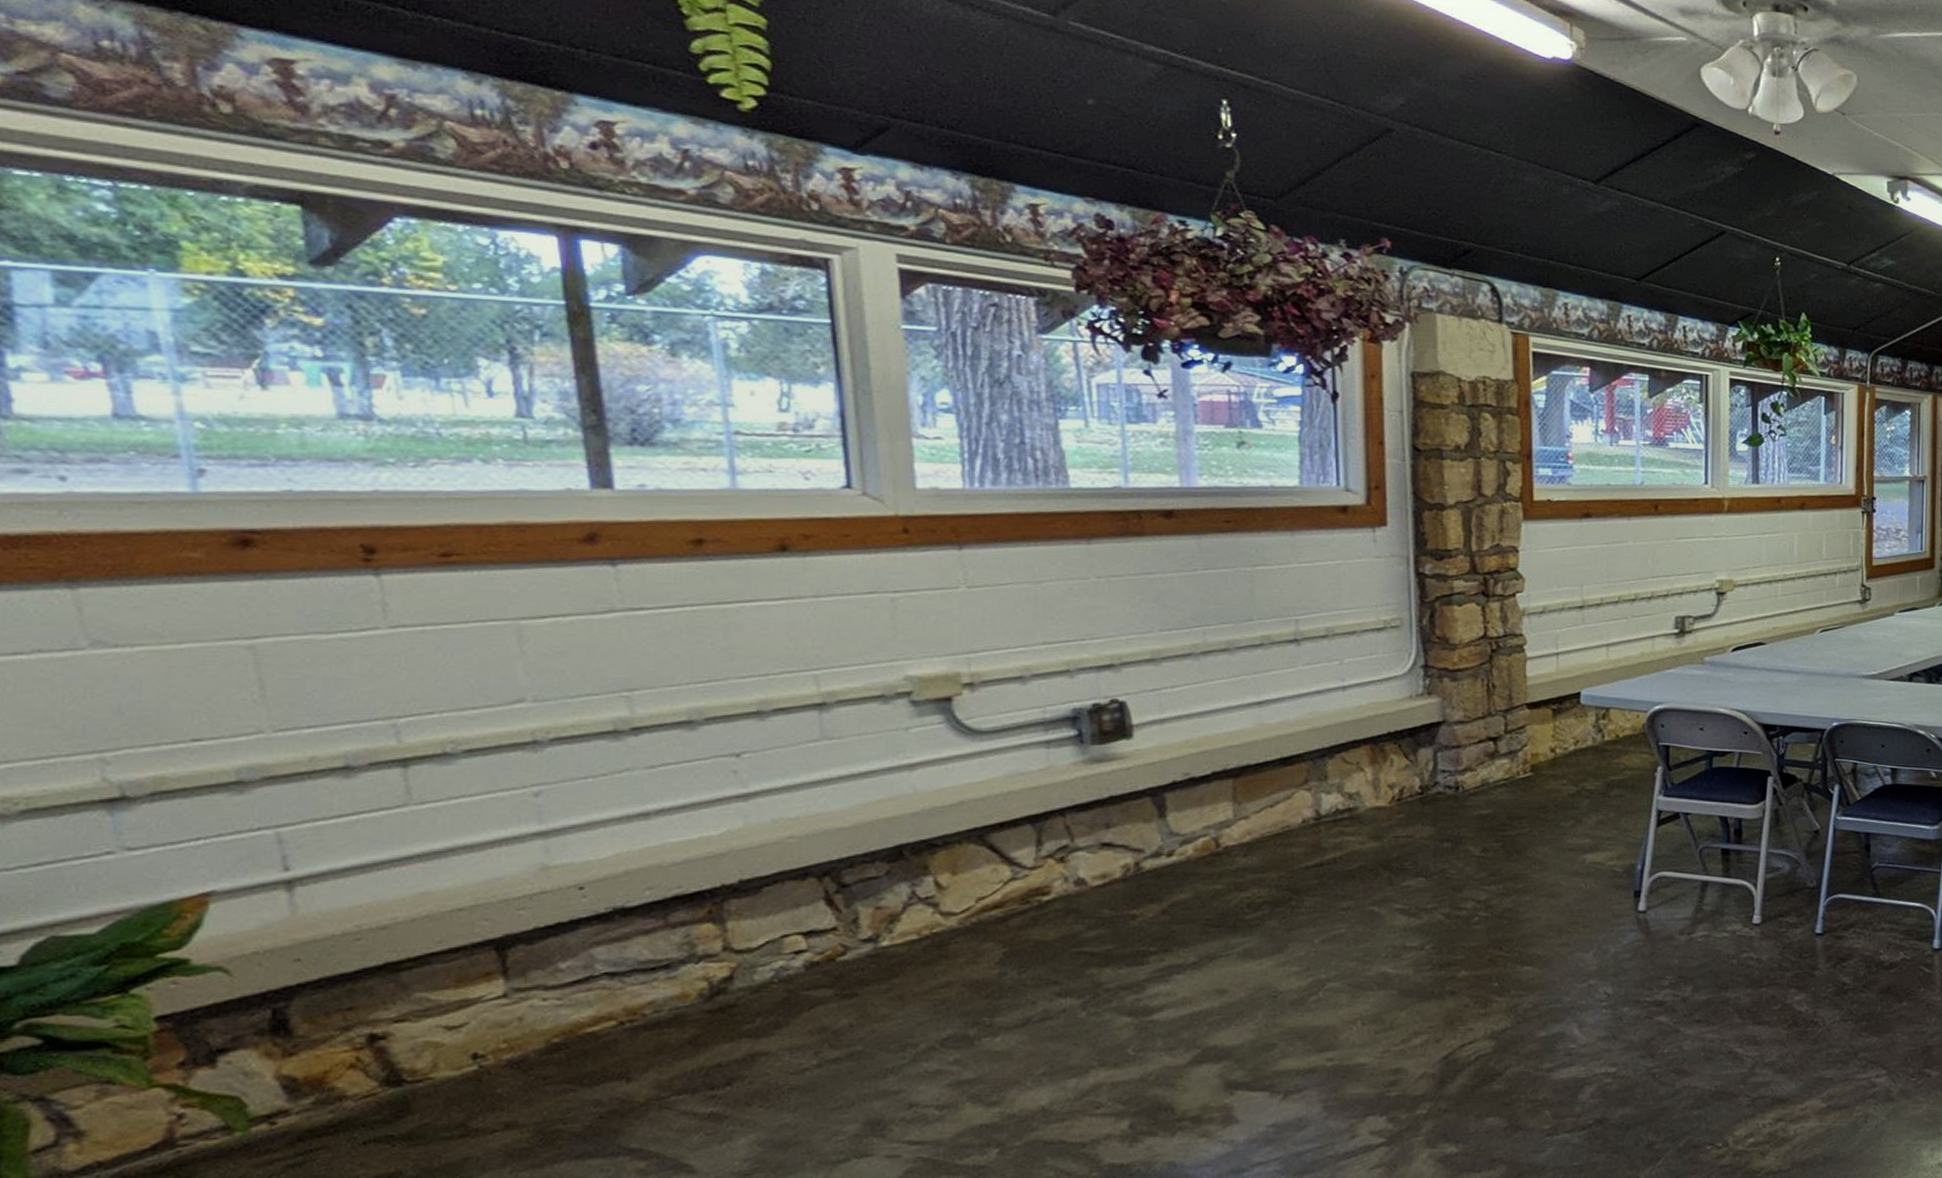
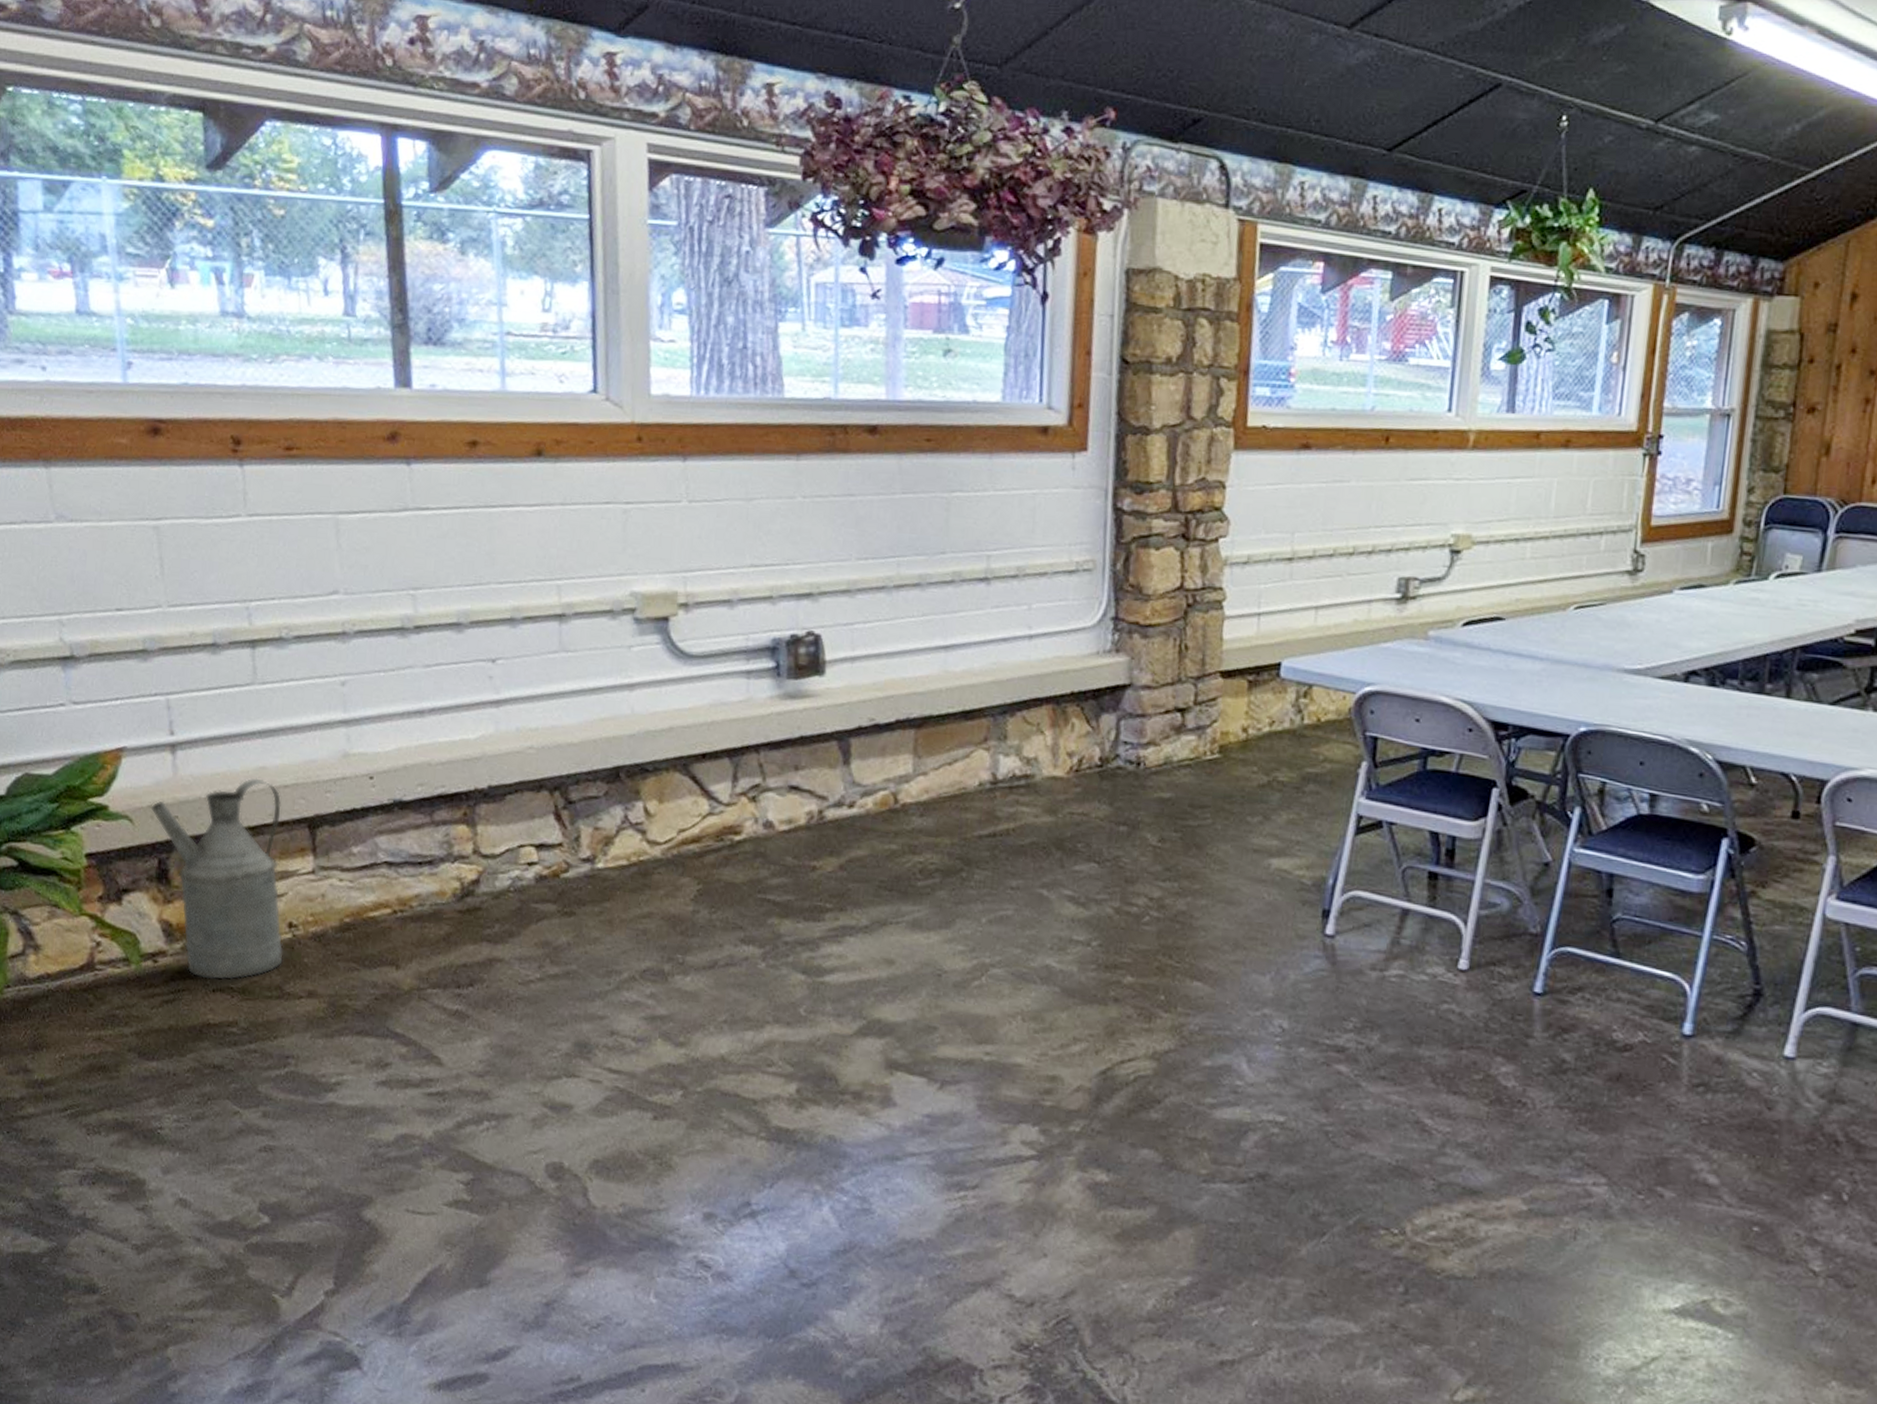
watering can: none [257,905,466,1131] -> present [151,778,284,980]

